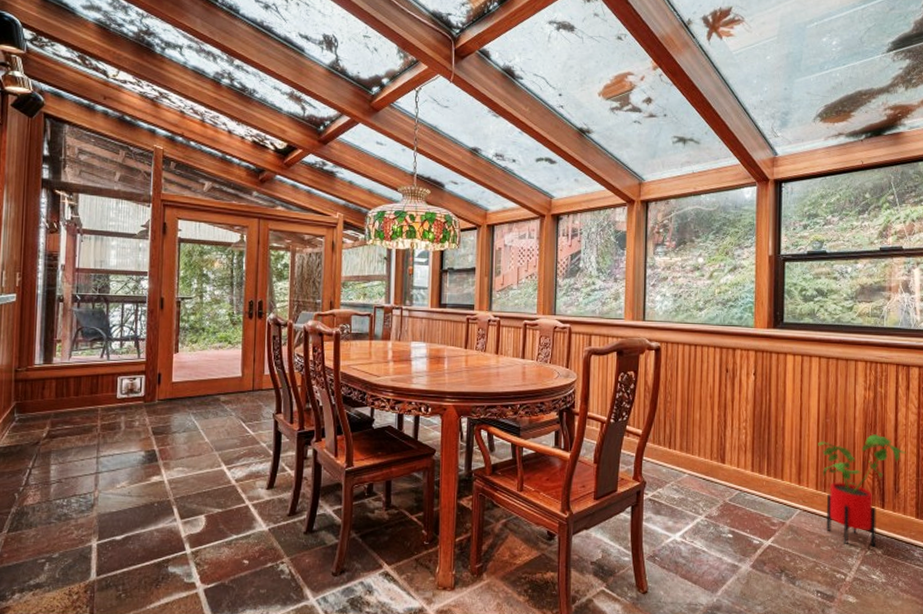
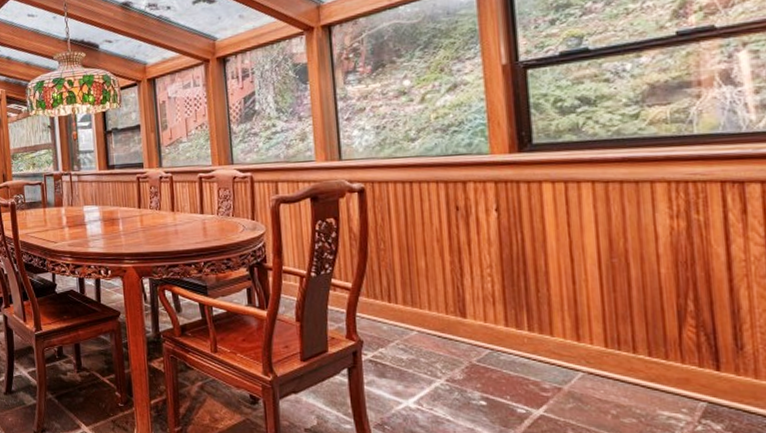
house plant: present [818,433,907,547] -> none [602,273,752,421]

